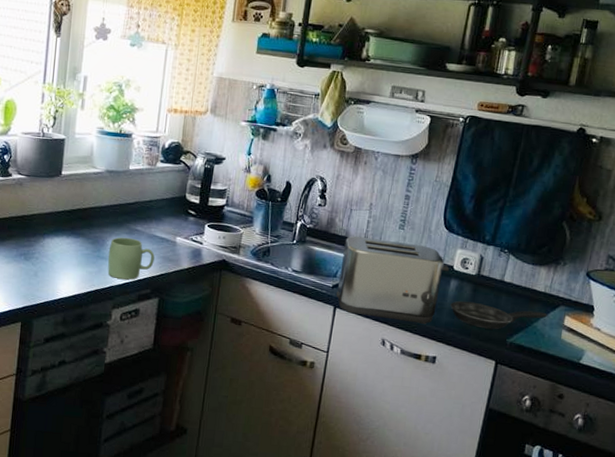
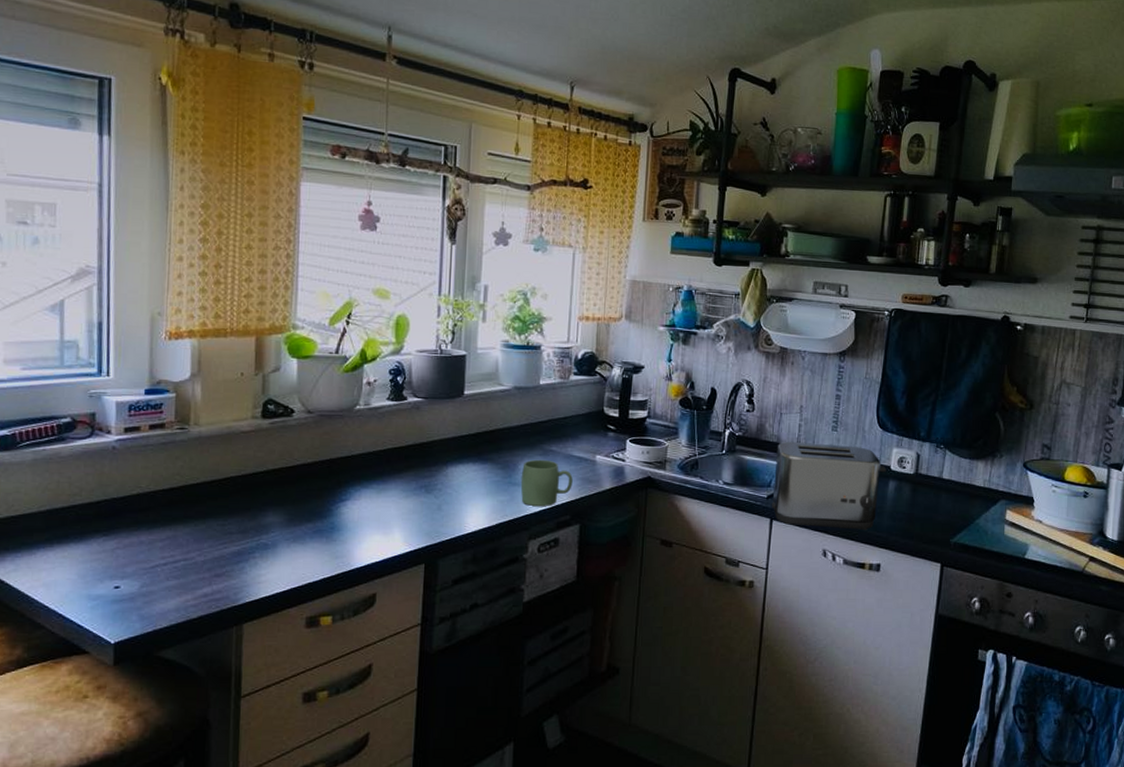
frying pan: present [450,301,548,330] -> none [890,502,989,530]

